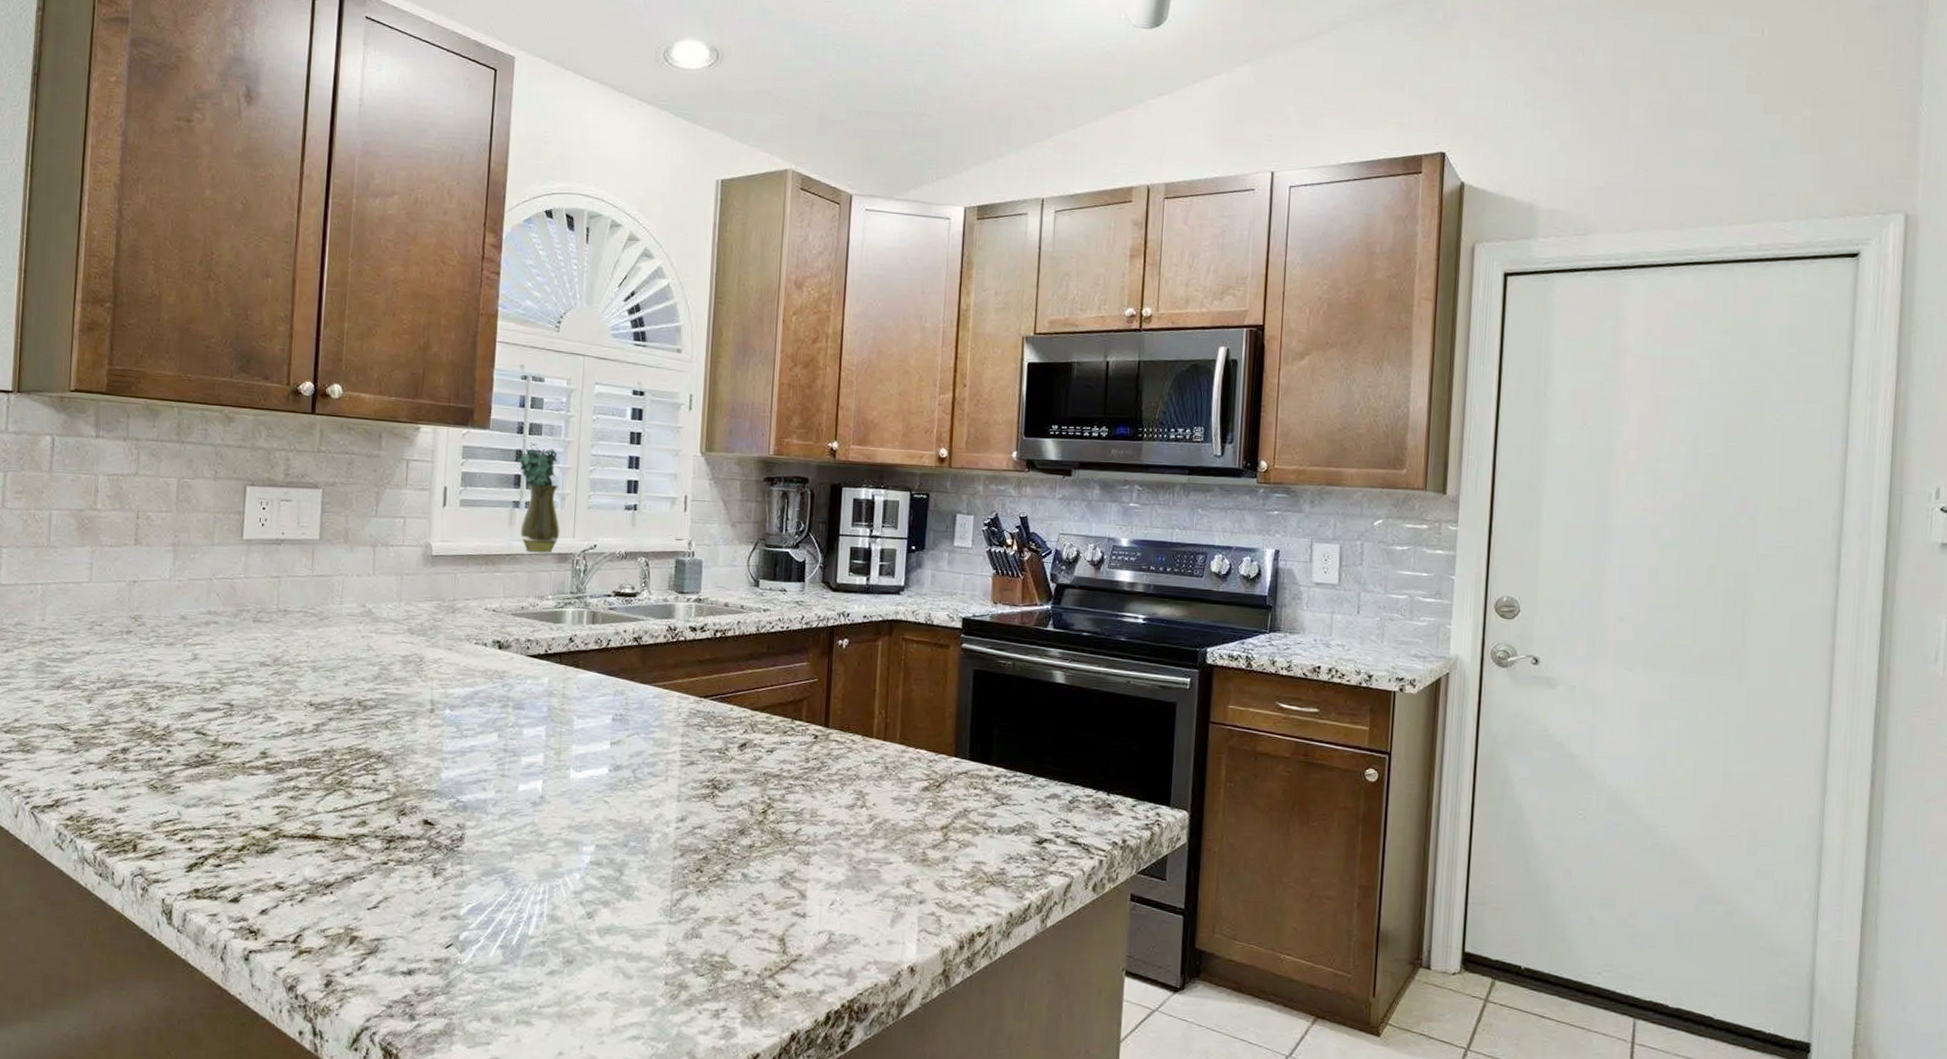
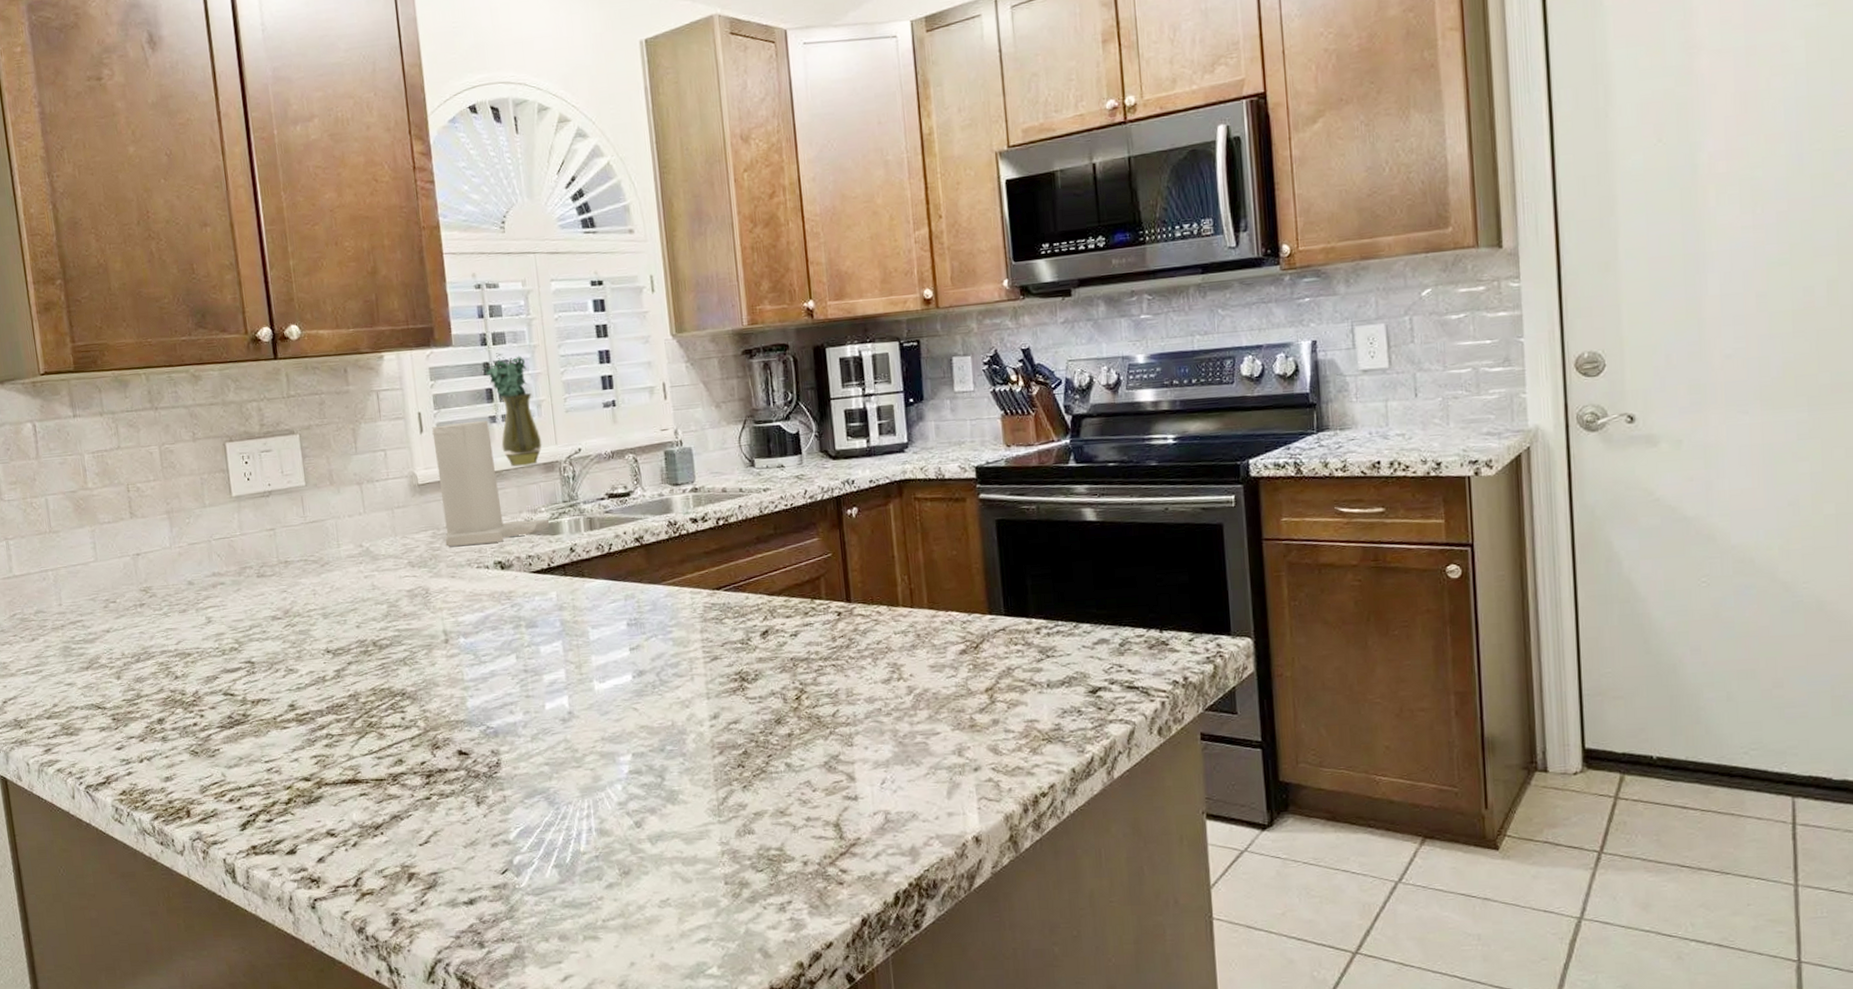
paper towel: none [448,502,554,623] -> present [432,420,550,546]

